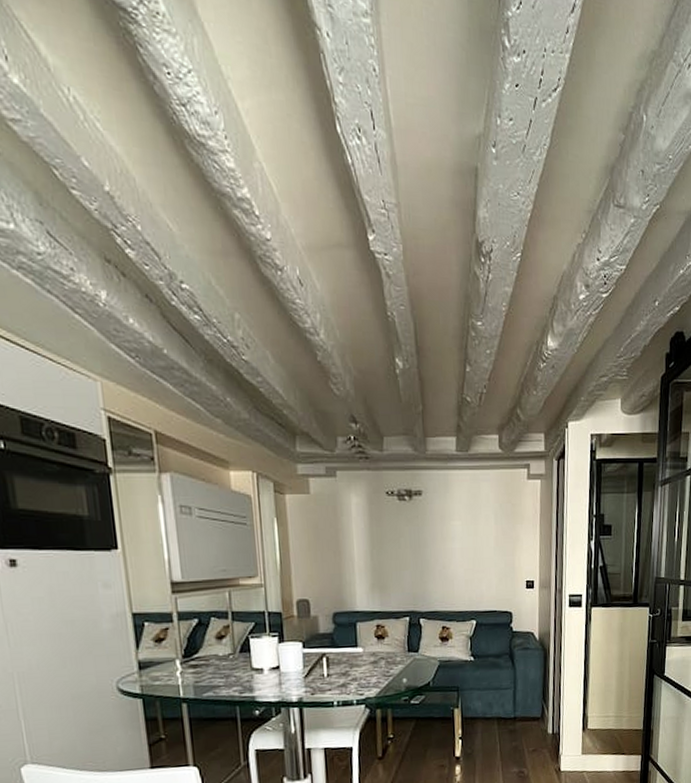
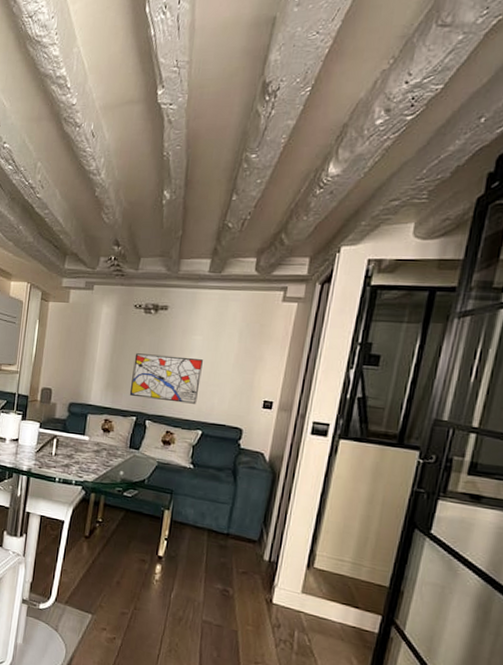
wall art: none [396,545,467,595] -> present [129,353,203,404]

